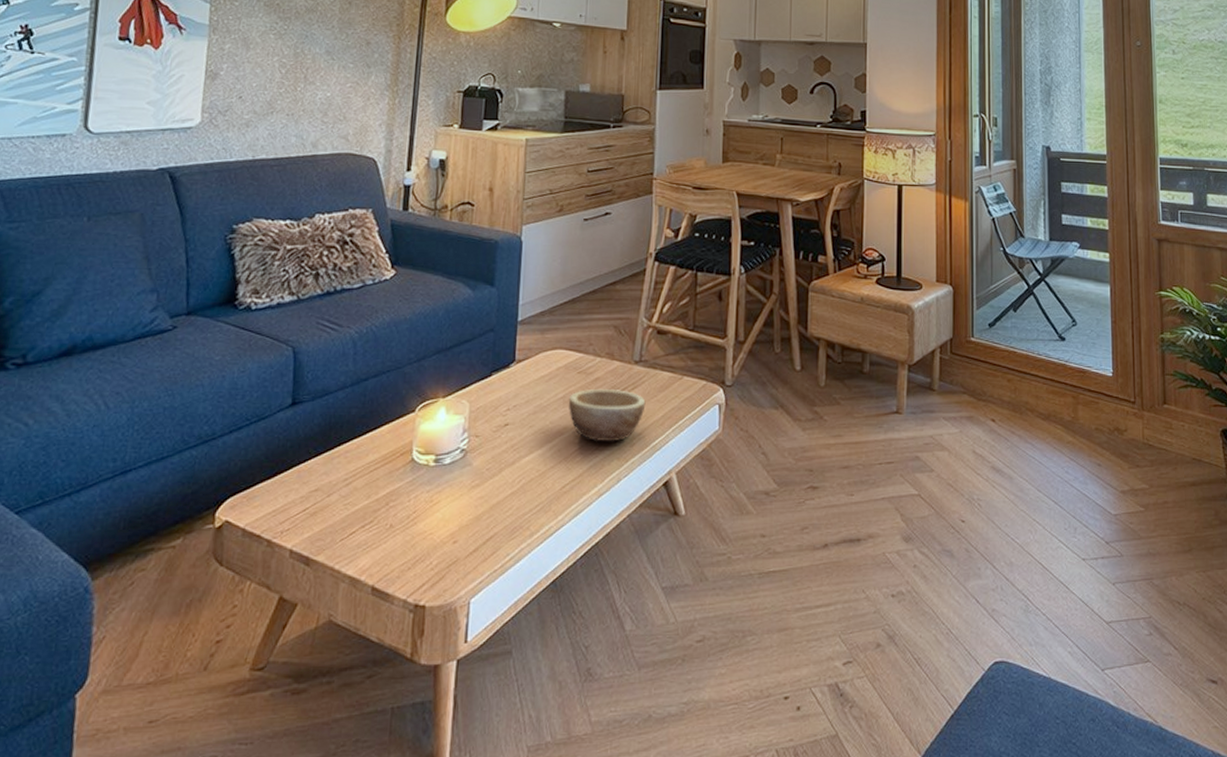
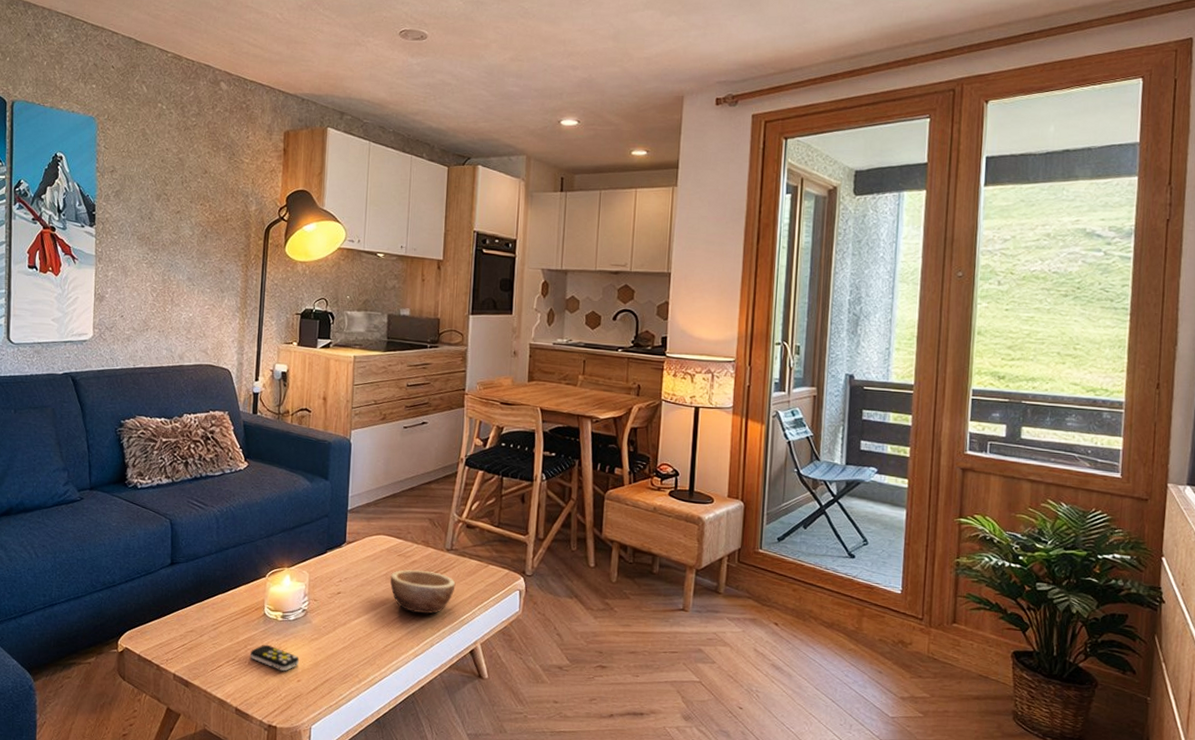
remote control: none [392,498,457,531] -> present [250,644,300,671]

